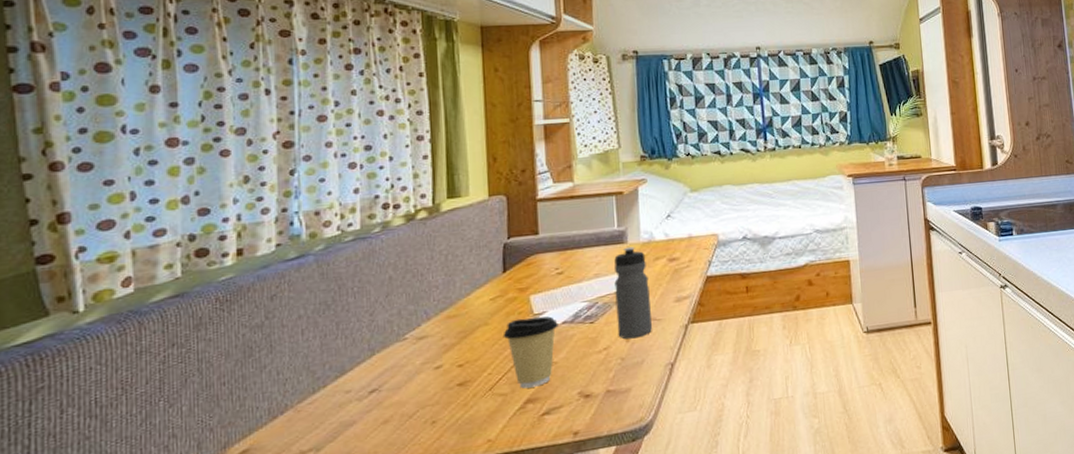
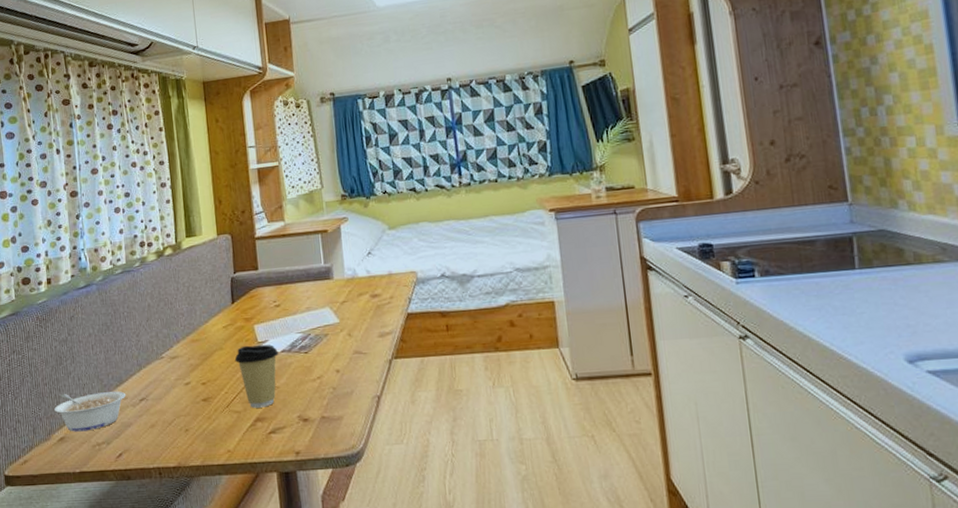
legume: none [235,383,350,441] -> present [54,391,126,432]
water bottle: present [614,246,652,340] -> none [322,282,359,370]

